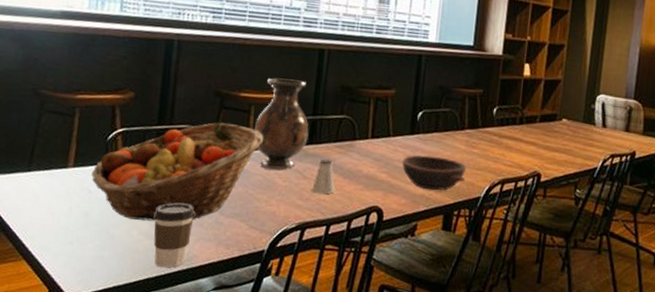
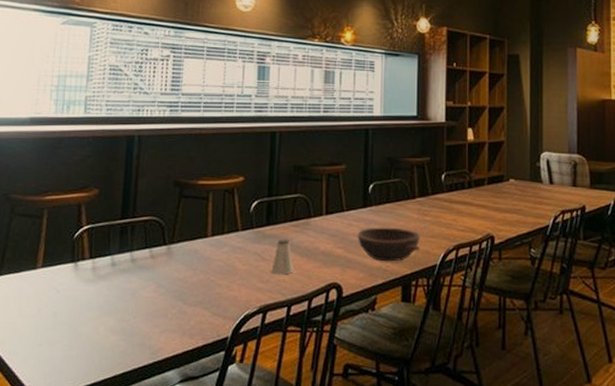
fruit basket: present [91,122,264,221] -> none [59,211,223,316]
coffee cup: present [153,203,195,268] -> none [119,296,159,364]
vase: present [255,78,309,170] -> none [213,163,265,254]

